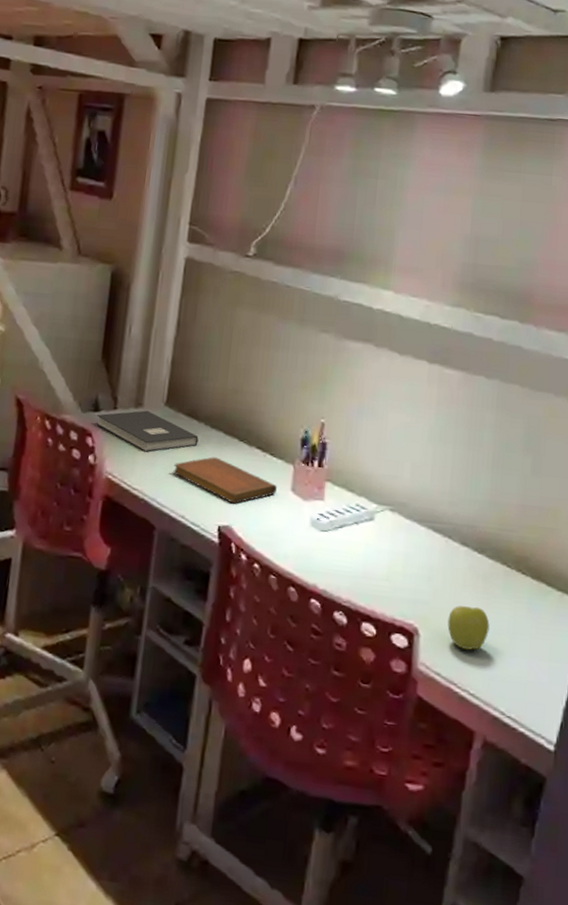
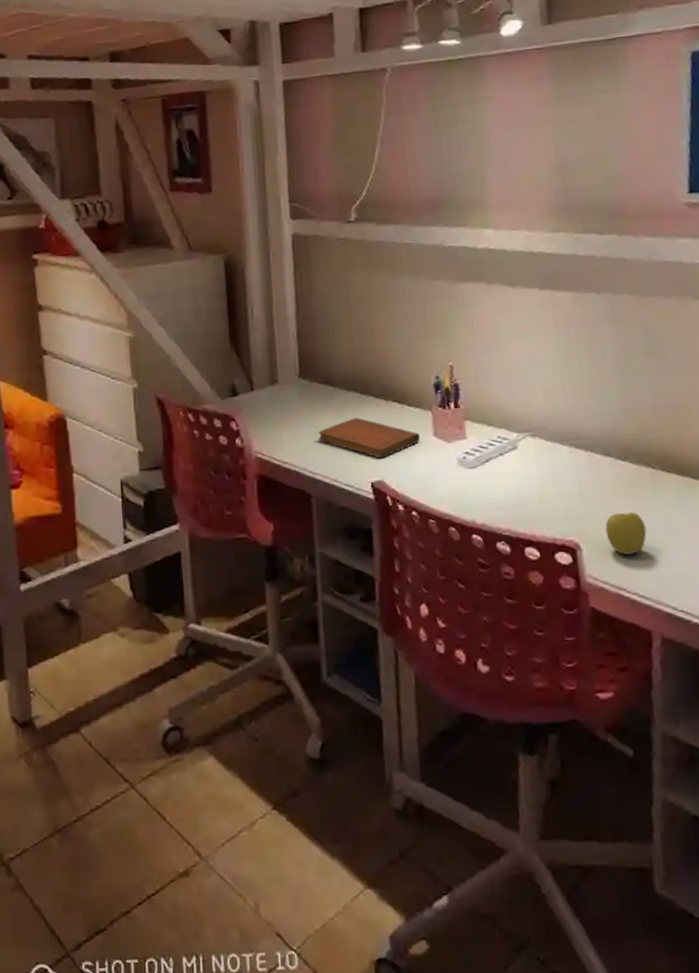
book: present [96,410,199,452] -> none [236,386,337,426]

